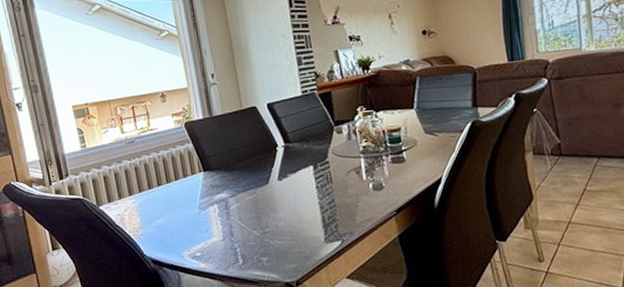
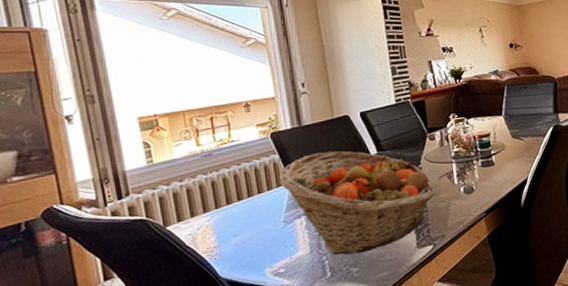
fruit basket: none [194,142,344,244] -> present [280,150,436,255]

